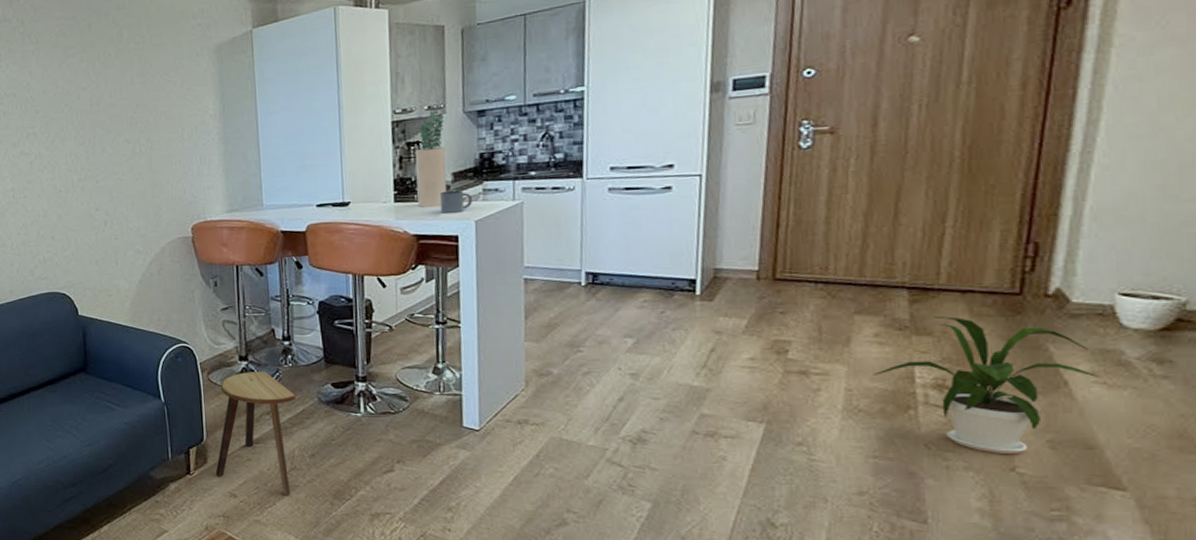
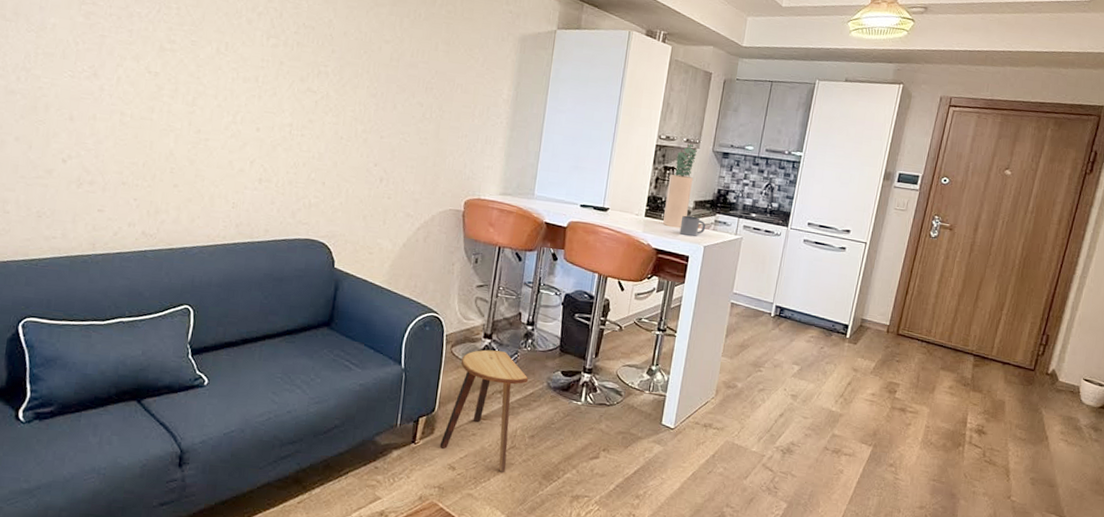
house plant: present [873,315,1100,455] -> none [943,378,1065,487]

